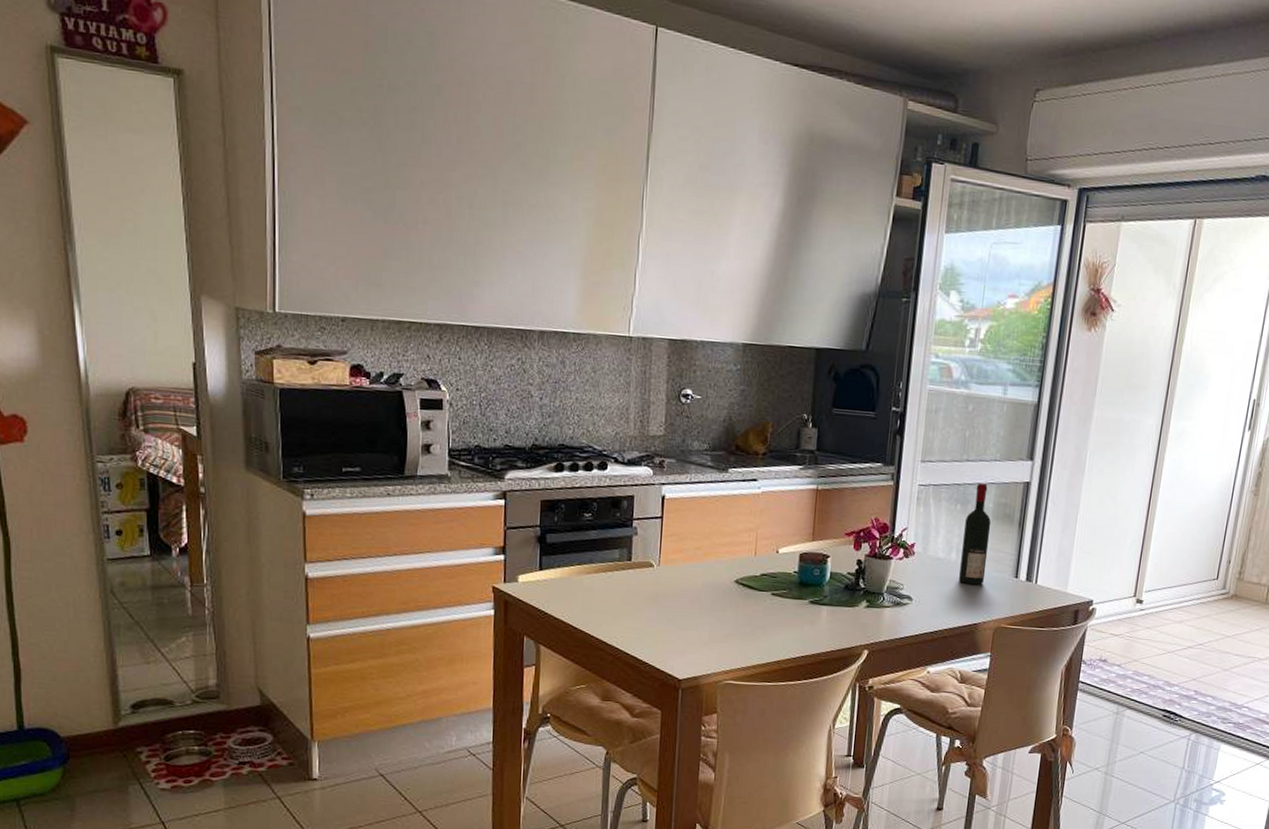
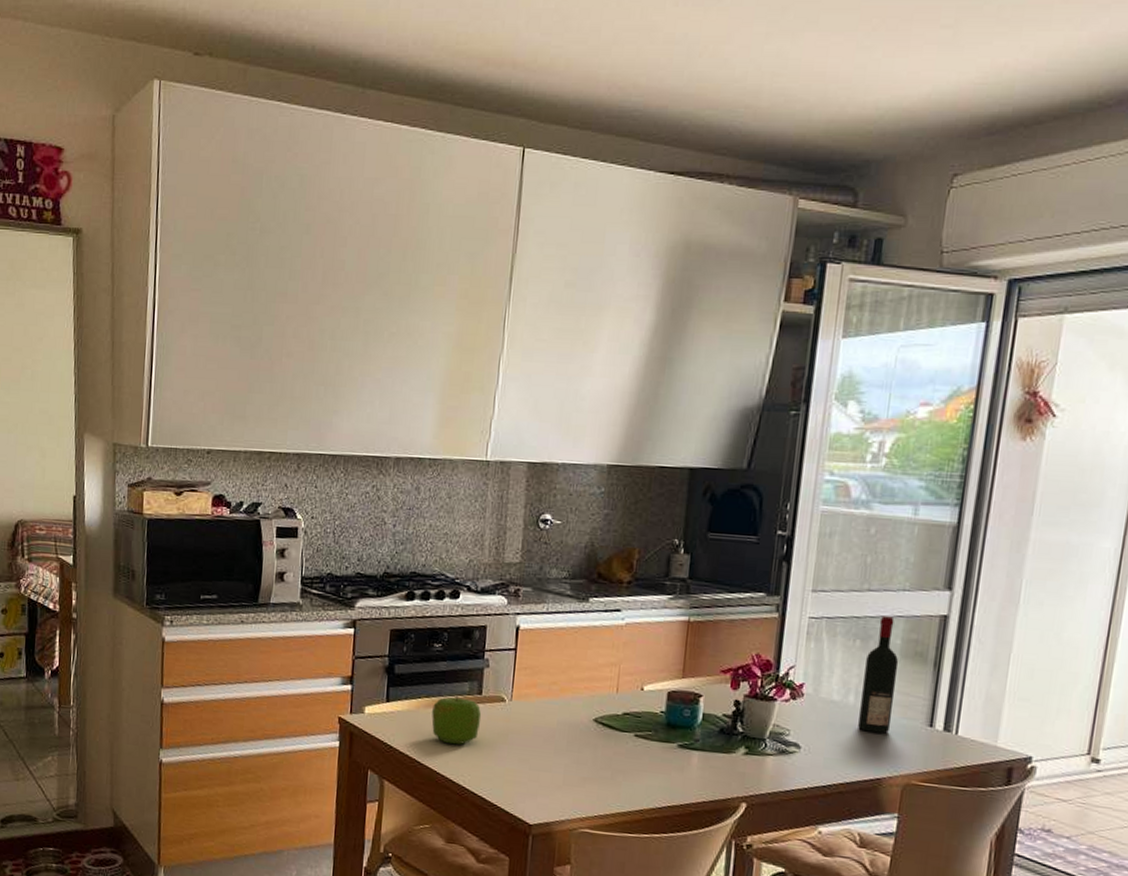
apple: none [584,562,632,609] -> present [431,696,482,745]

